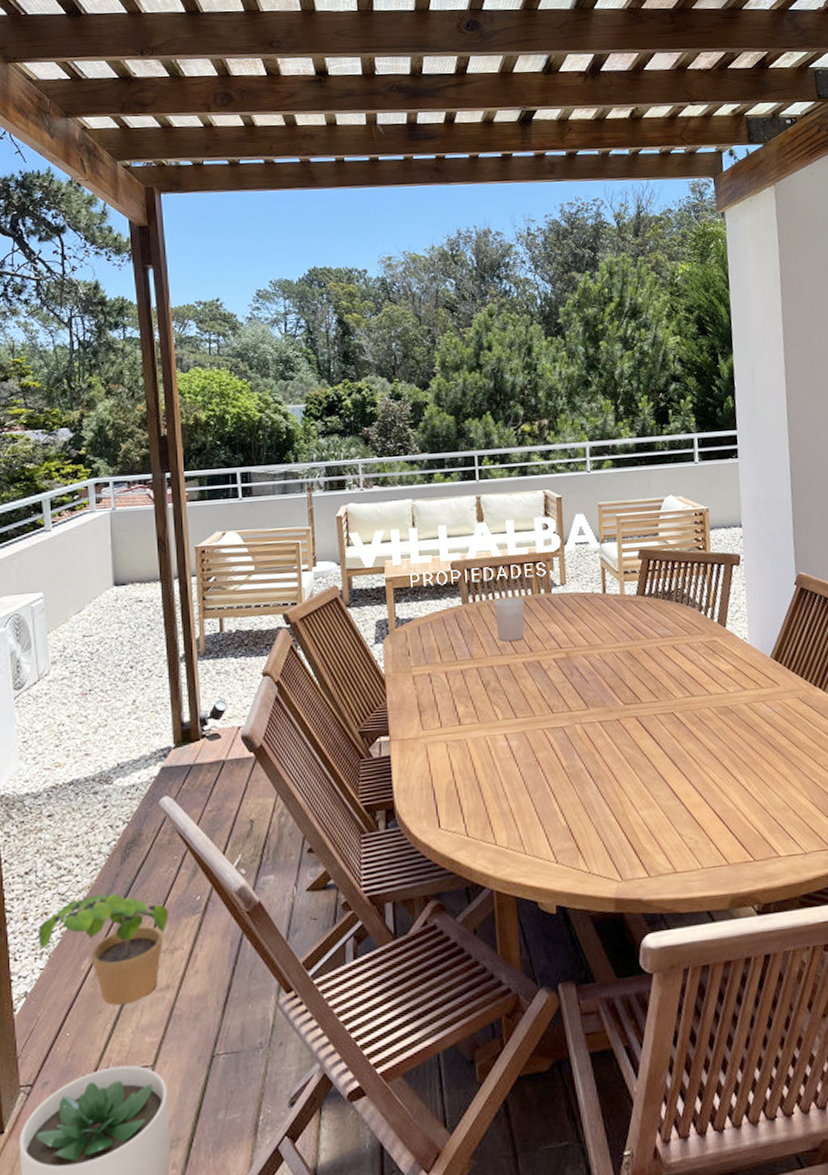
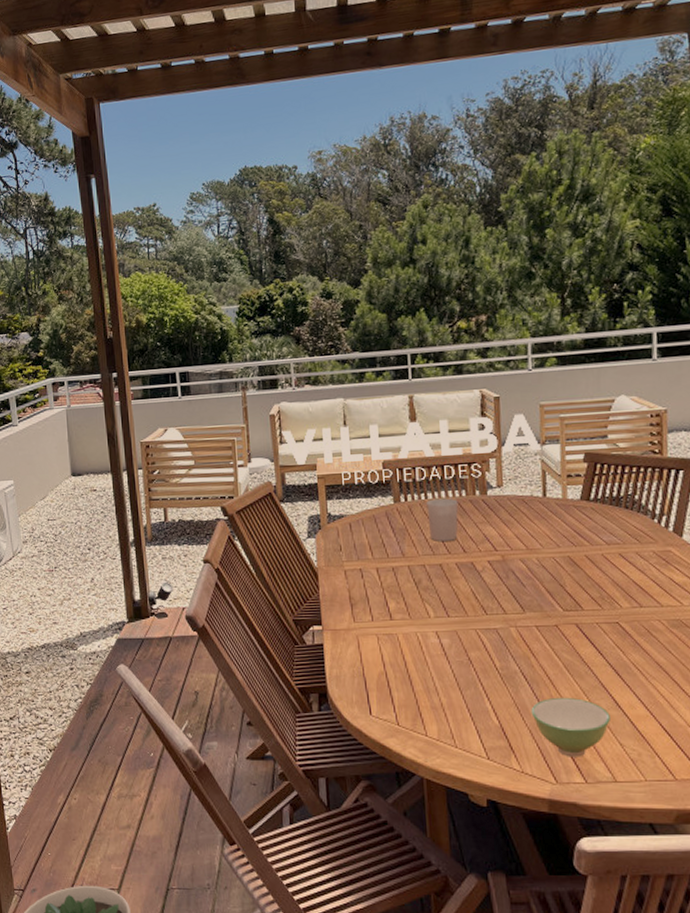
potted plant: present [37,893,168,1006] -> none [22,743,127,837]
bowl: none [596,791,669,852] -> present [531,697,611,757]

